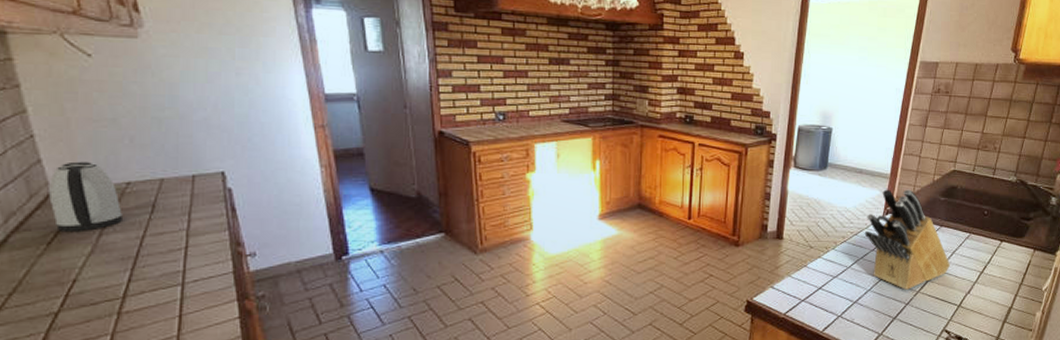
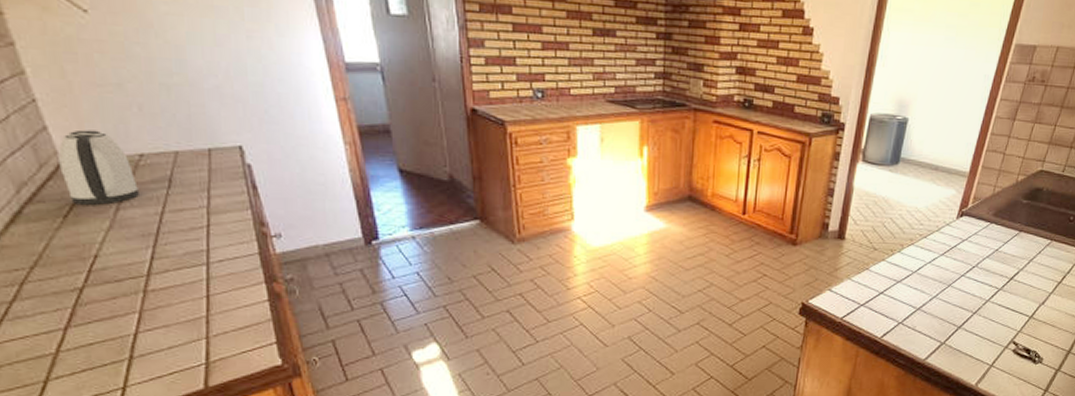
knife block: present [864,189,950,290] -> none [934,189,1026,298]

